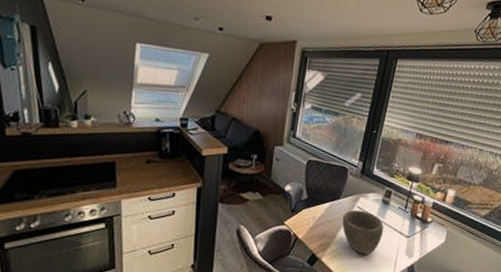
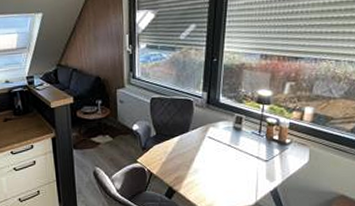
bowl: present [342,209,384,254] -> none [194,140,240,183]

